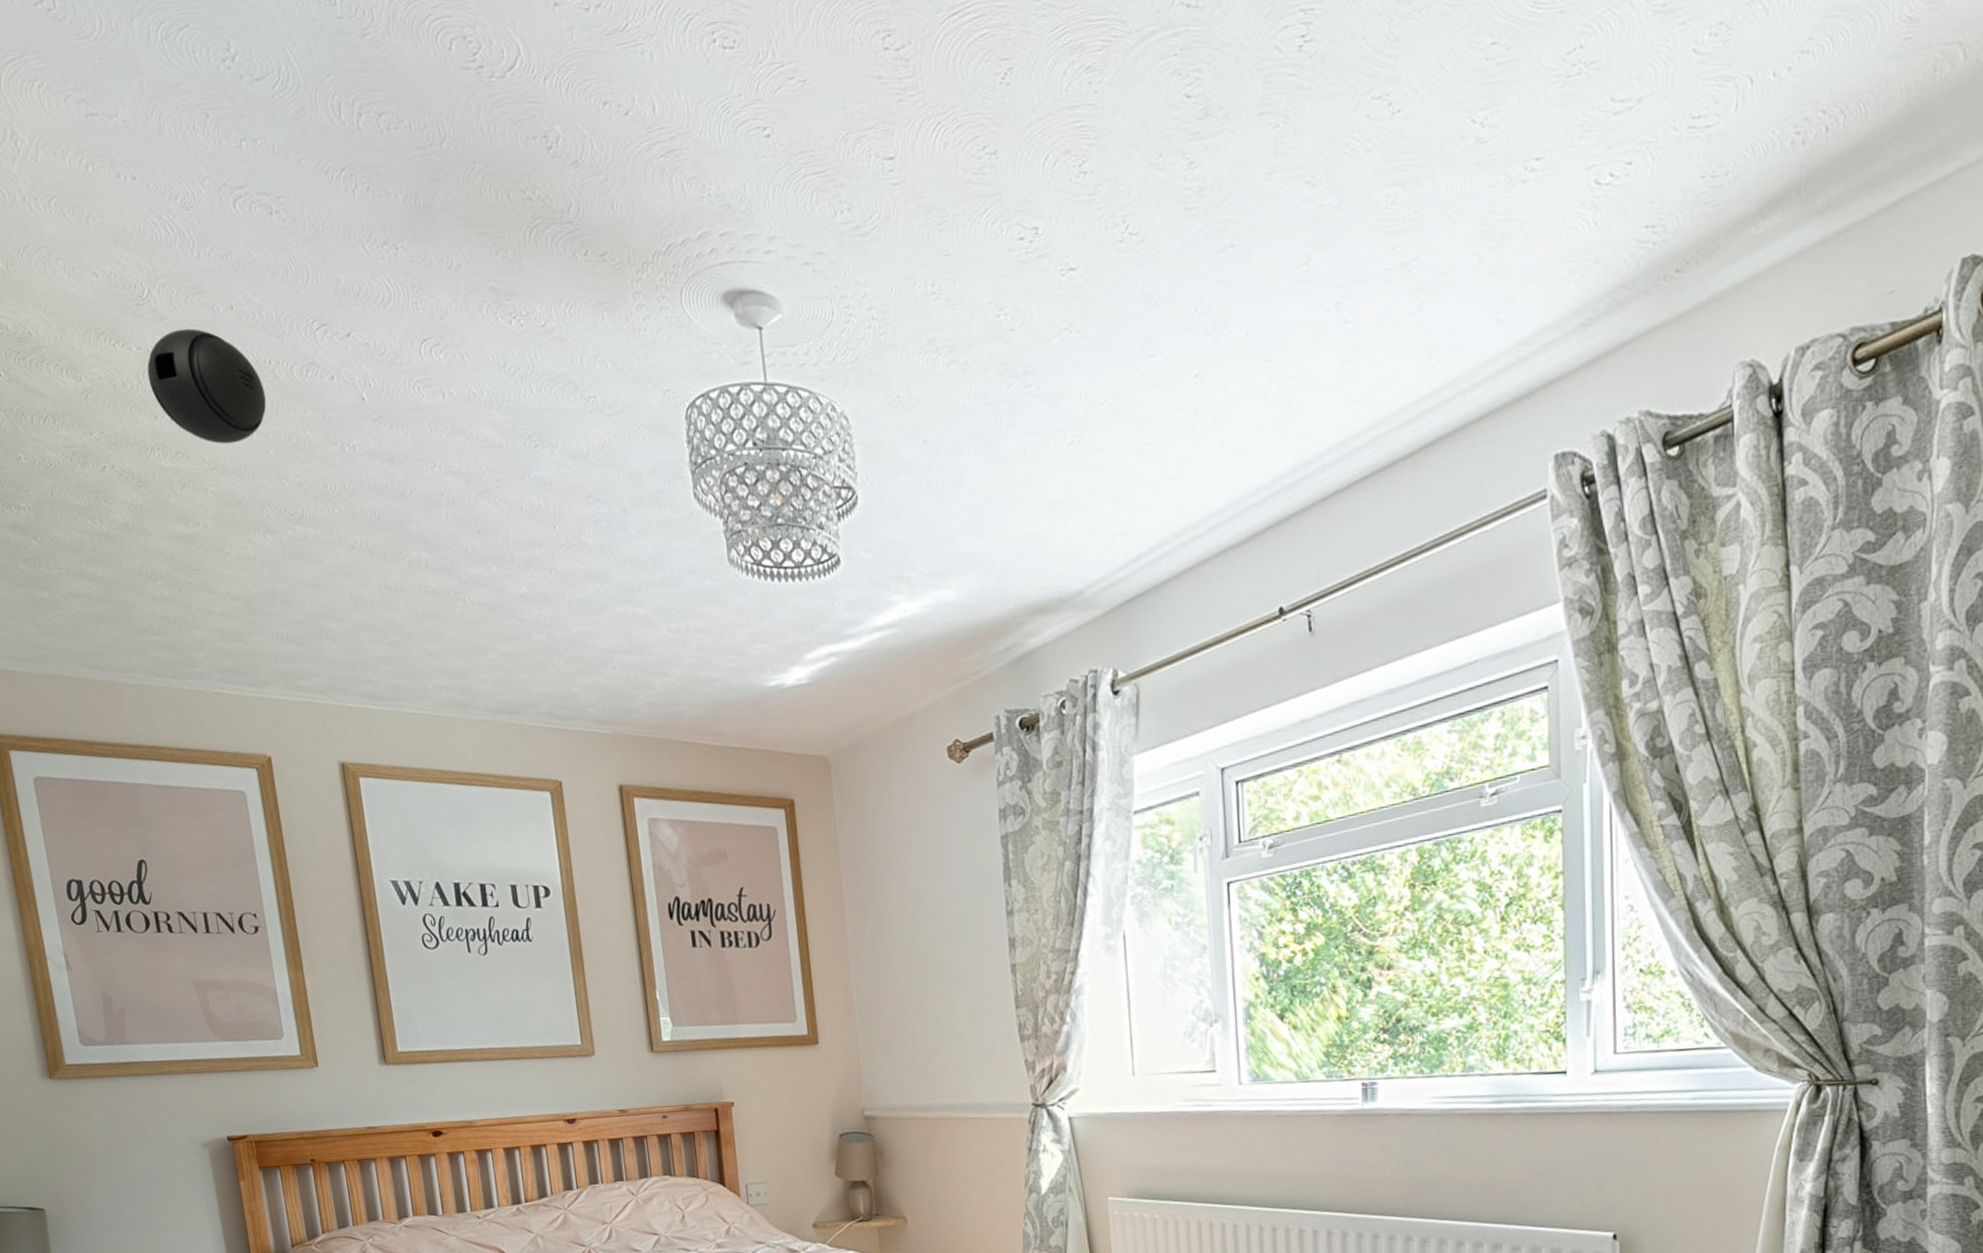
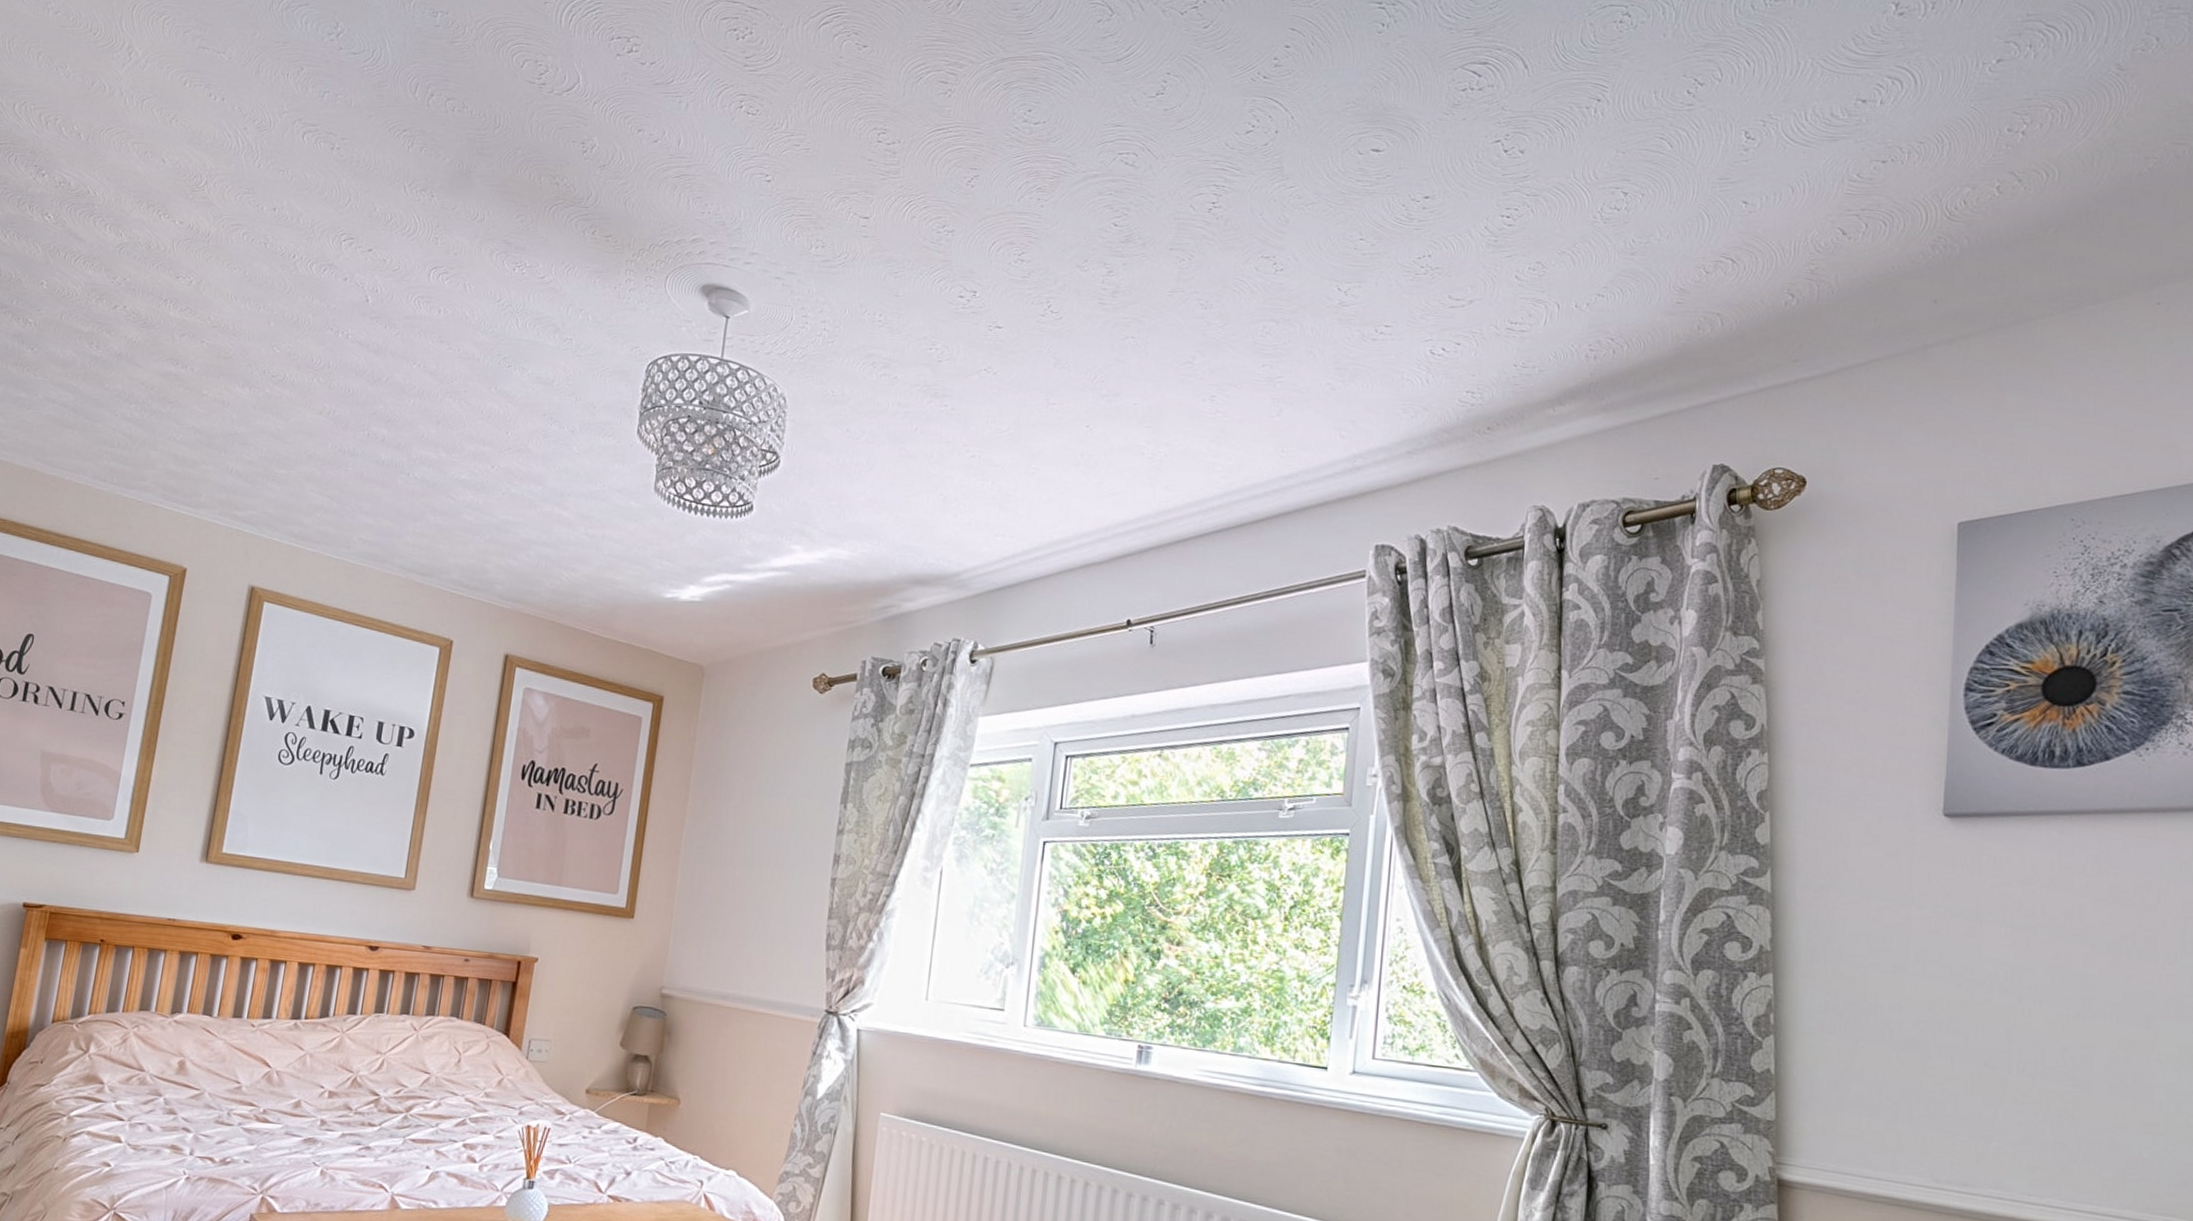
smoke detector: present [147,328,267,444] -> none [181,215,283,311]

